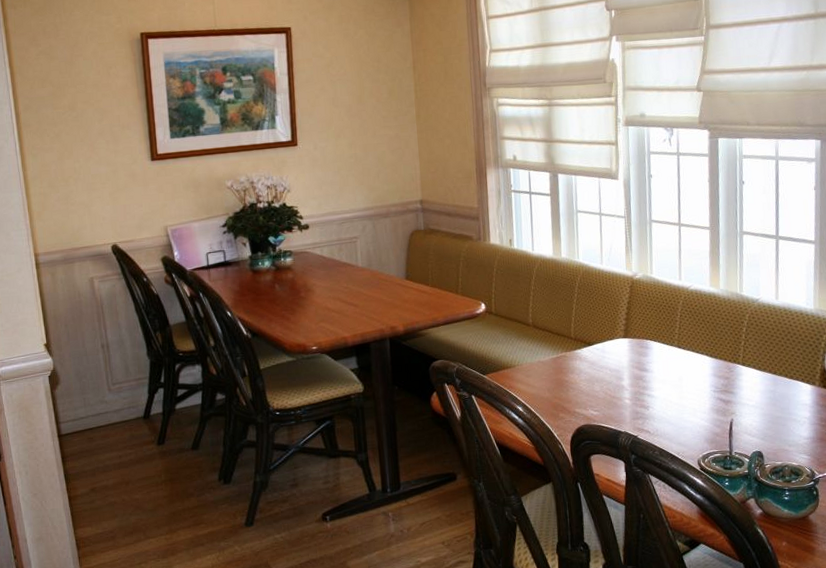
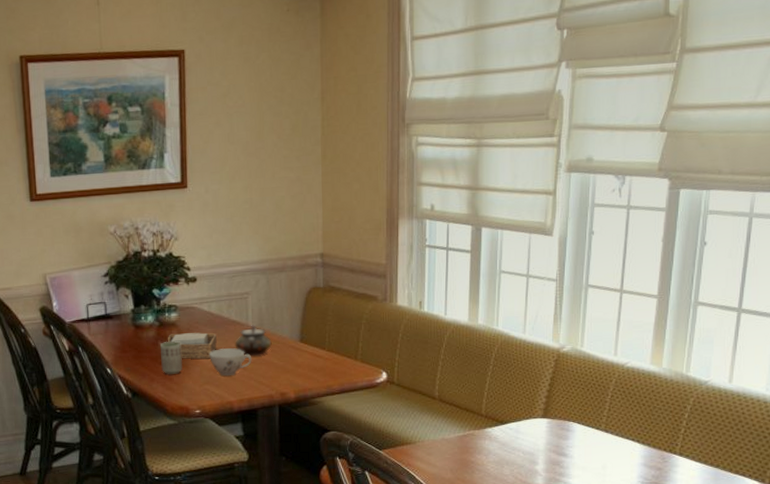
cup: none [277,284,300,315] -> present [160,341,183,374]
napkin holder: none [280,275,330,300] -> present [164,333,217,359]
teacup: none [323,288,363,314] -> present [209,348,252,377]
teapot: none [346,266,380,294] -> present [235,325,272,356]

